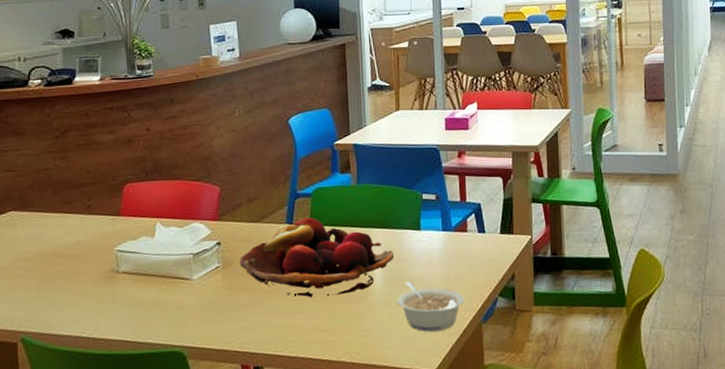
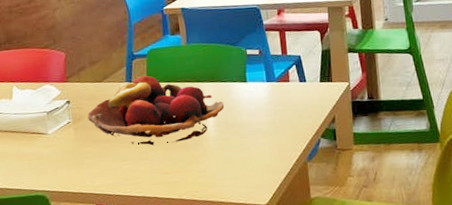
legume: present [397,281,465,332] -> none [229,127,290,171]

